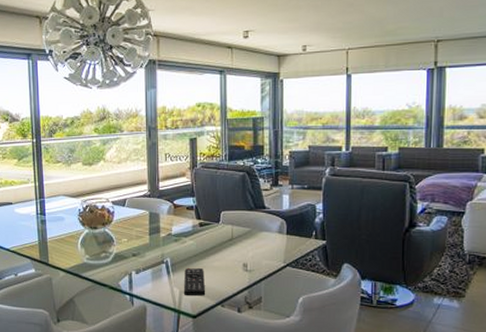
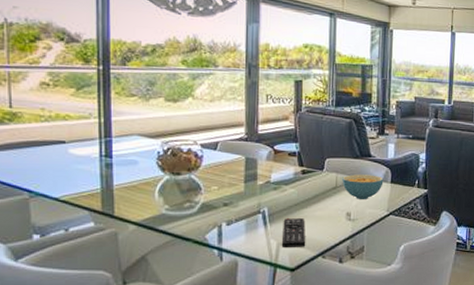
cereal bowl: none [238,226,279,251] -> present [342,174,384,199]

